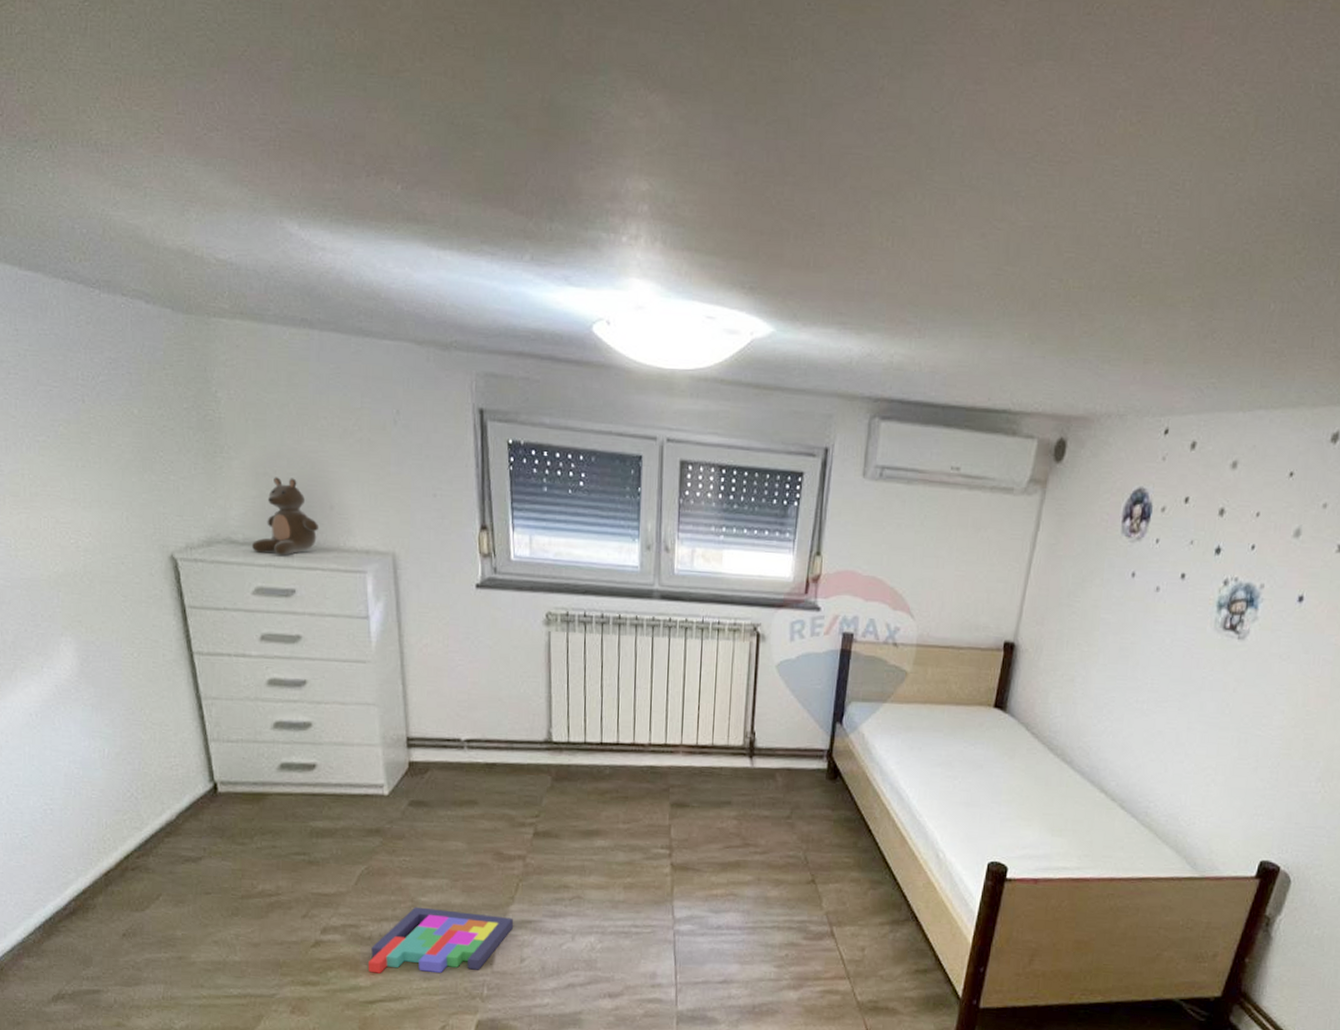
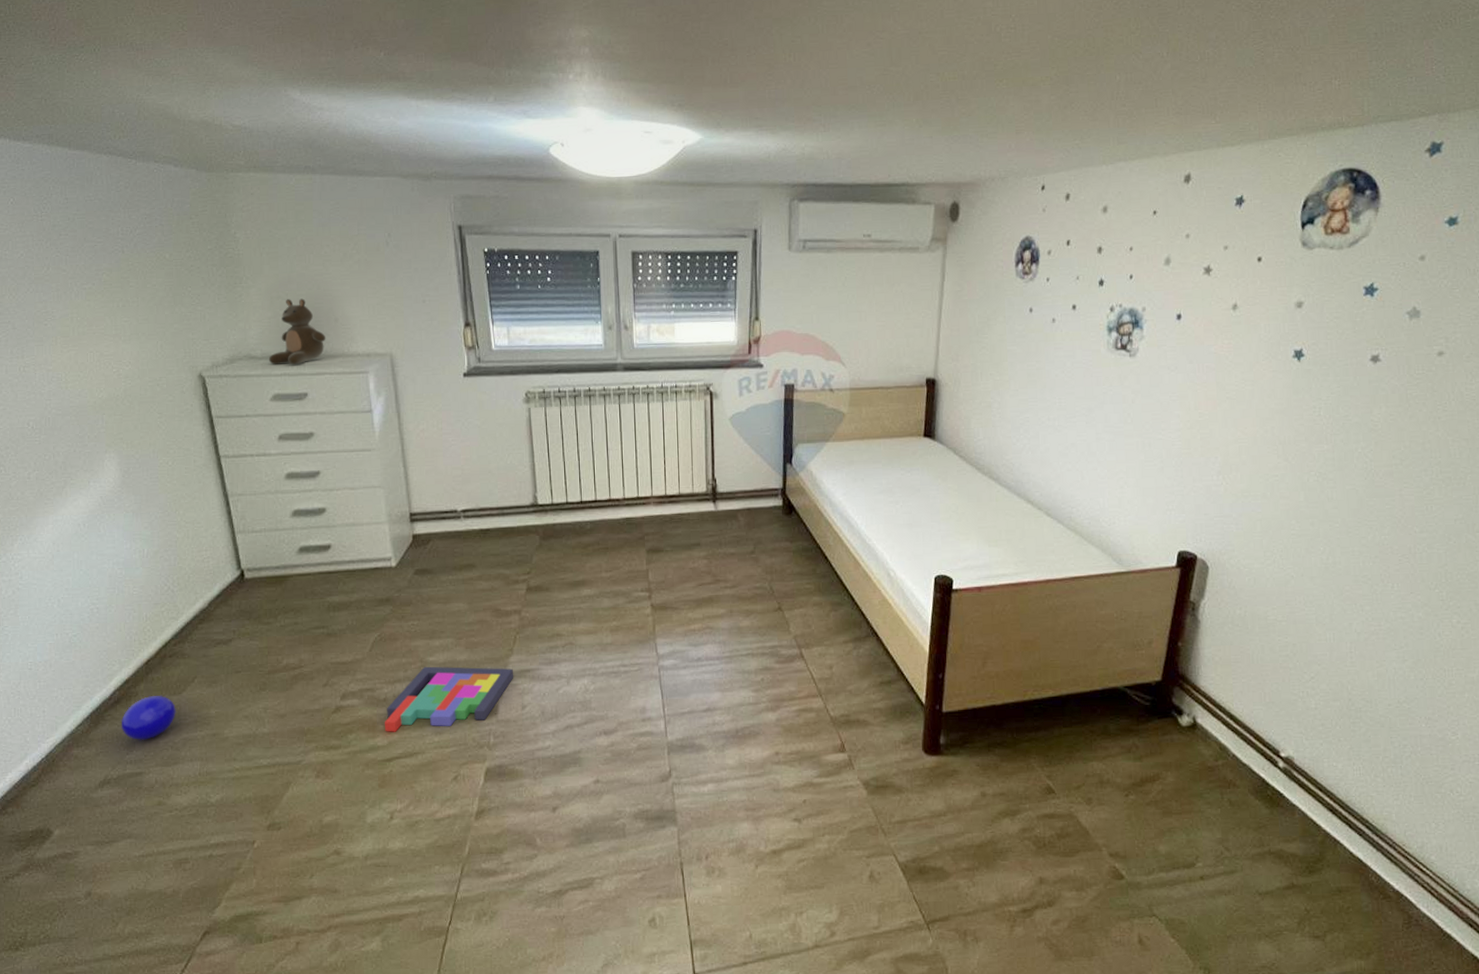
ball: none [76,910,138,957] -> present [121,696,176,740]

